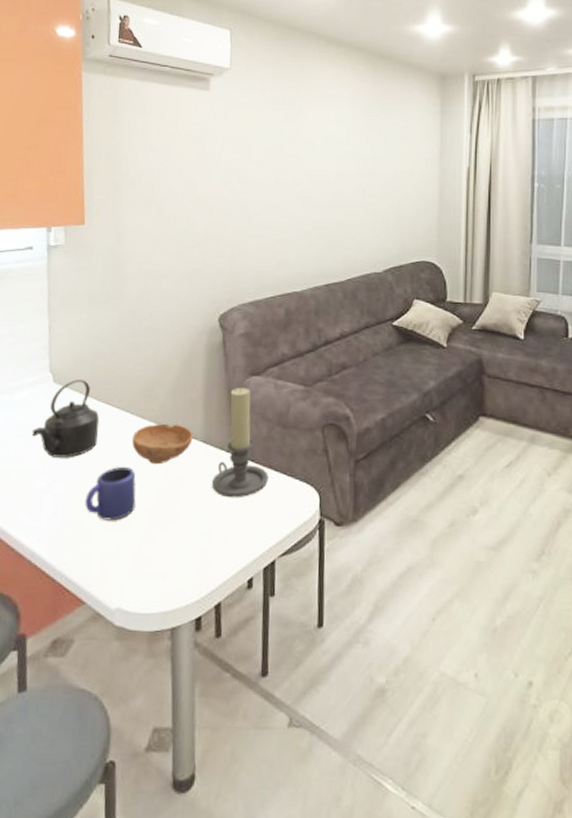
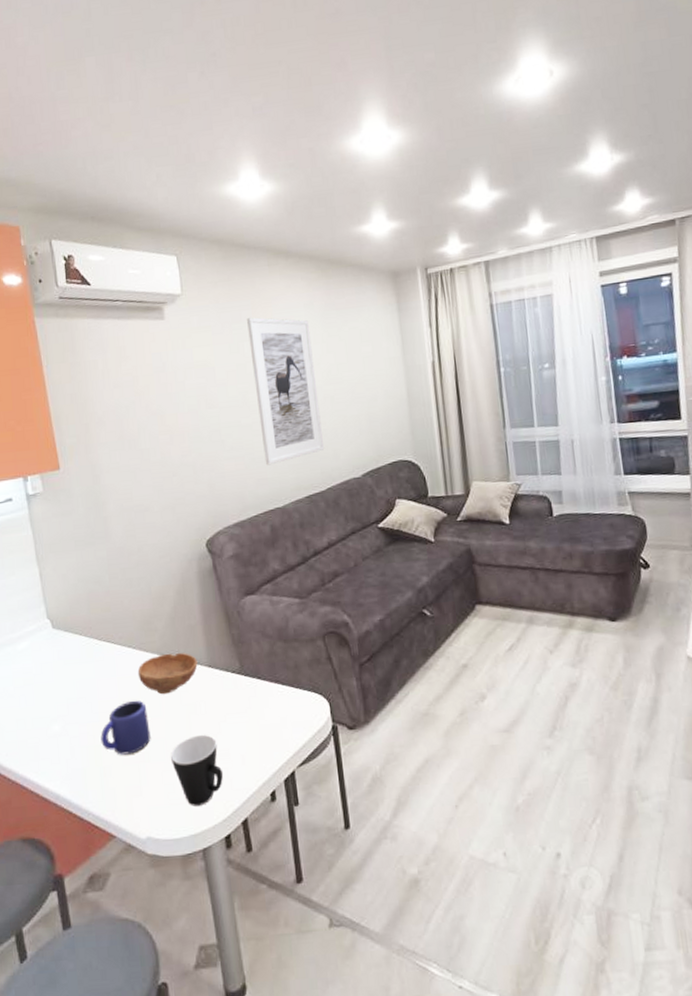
kettle: present [32,379,100,458] -> none [38,622,104,701]
mug: none [153,510,203,583] -> present [171,734,224,807]
candle holder: present [212,387,268,498] -> none [222,607,277,717]
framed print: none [289,100,352,249] -> present [247,317,324,466]

